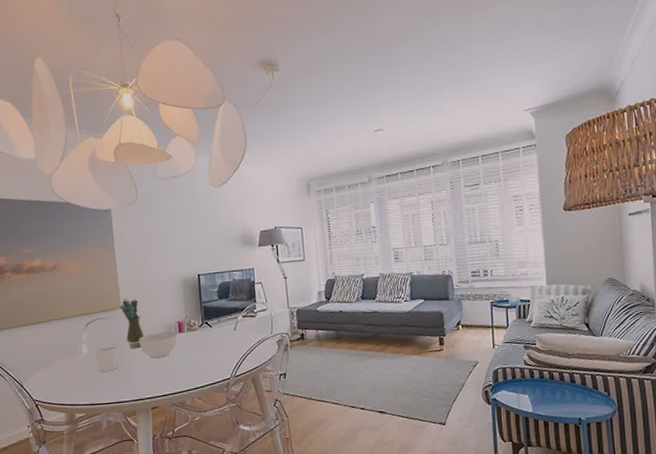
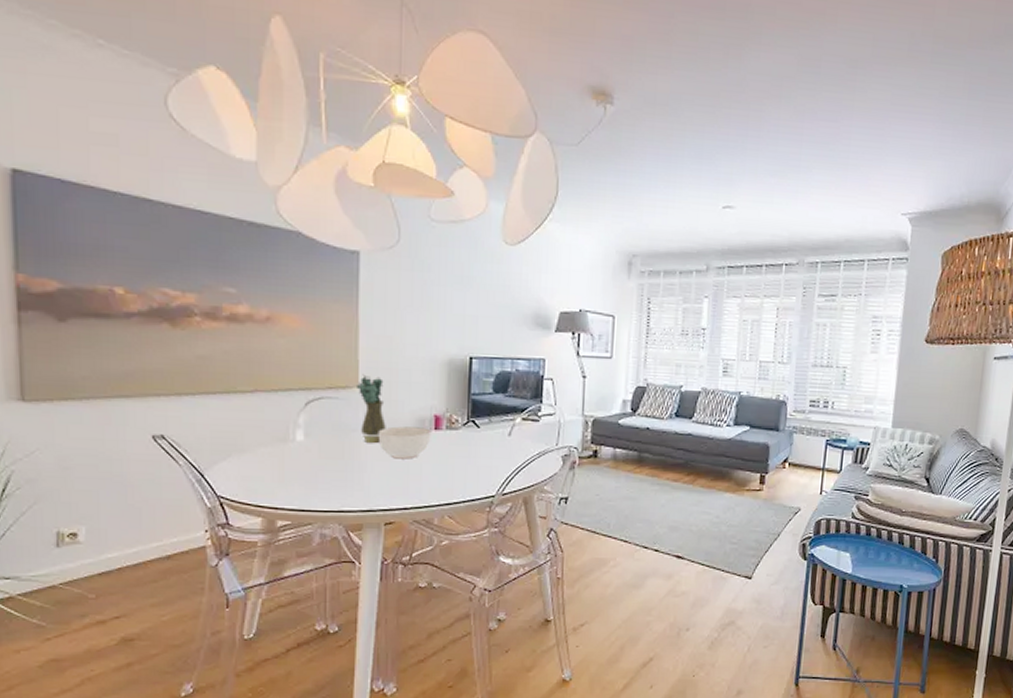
mug: present [95,346,119,373] -> none [315,436,348,470]

